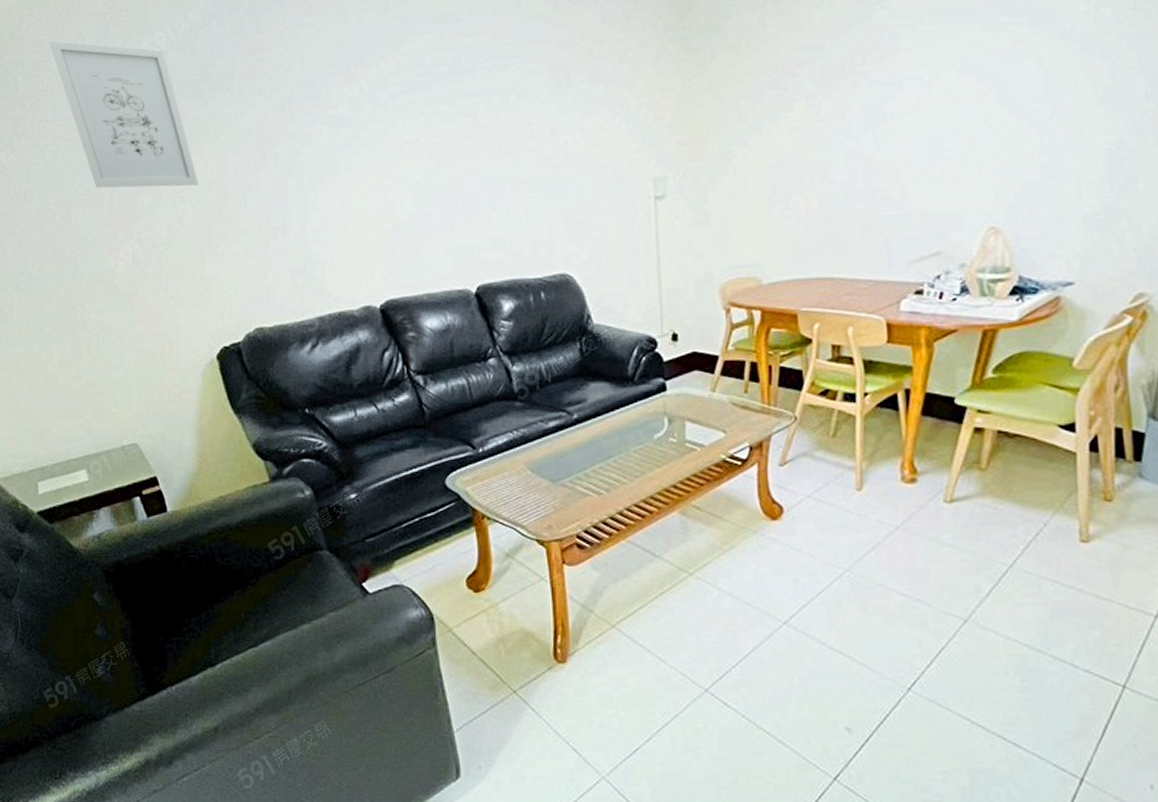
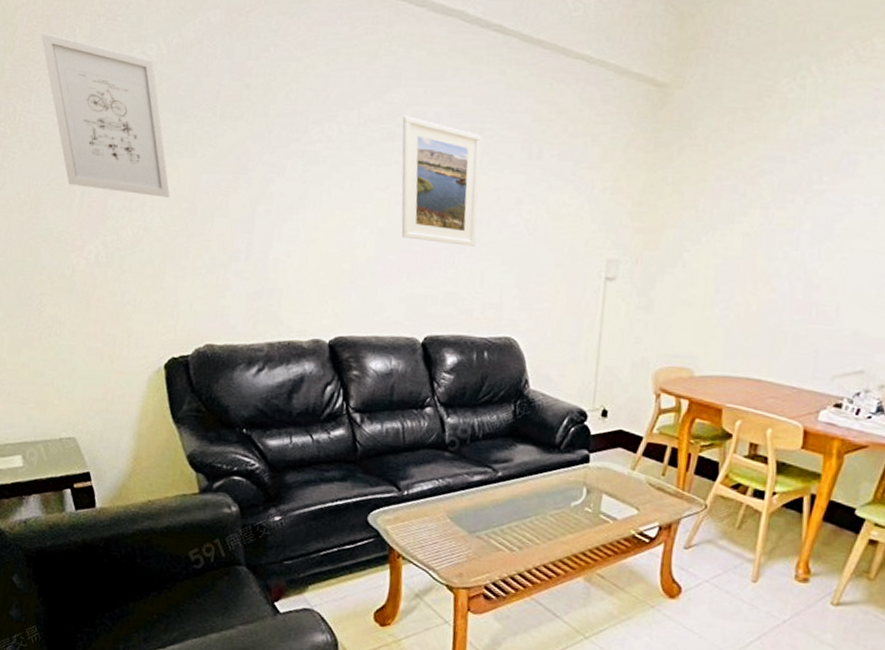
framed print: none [422,64,516,189] -> present [401,116,482,246]

